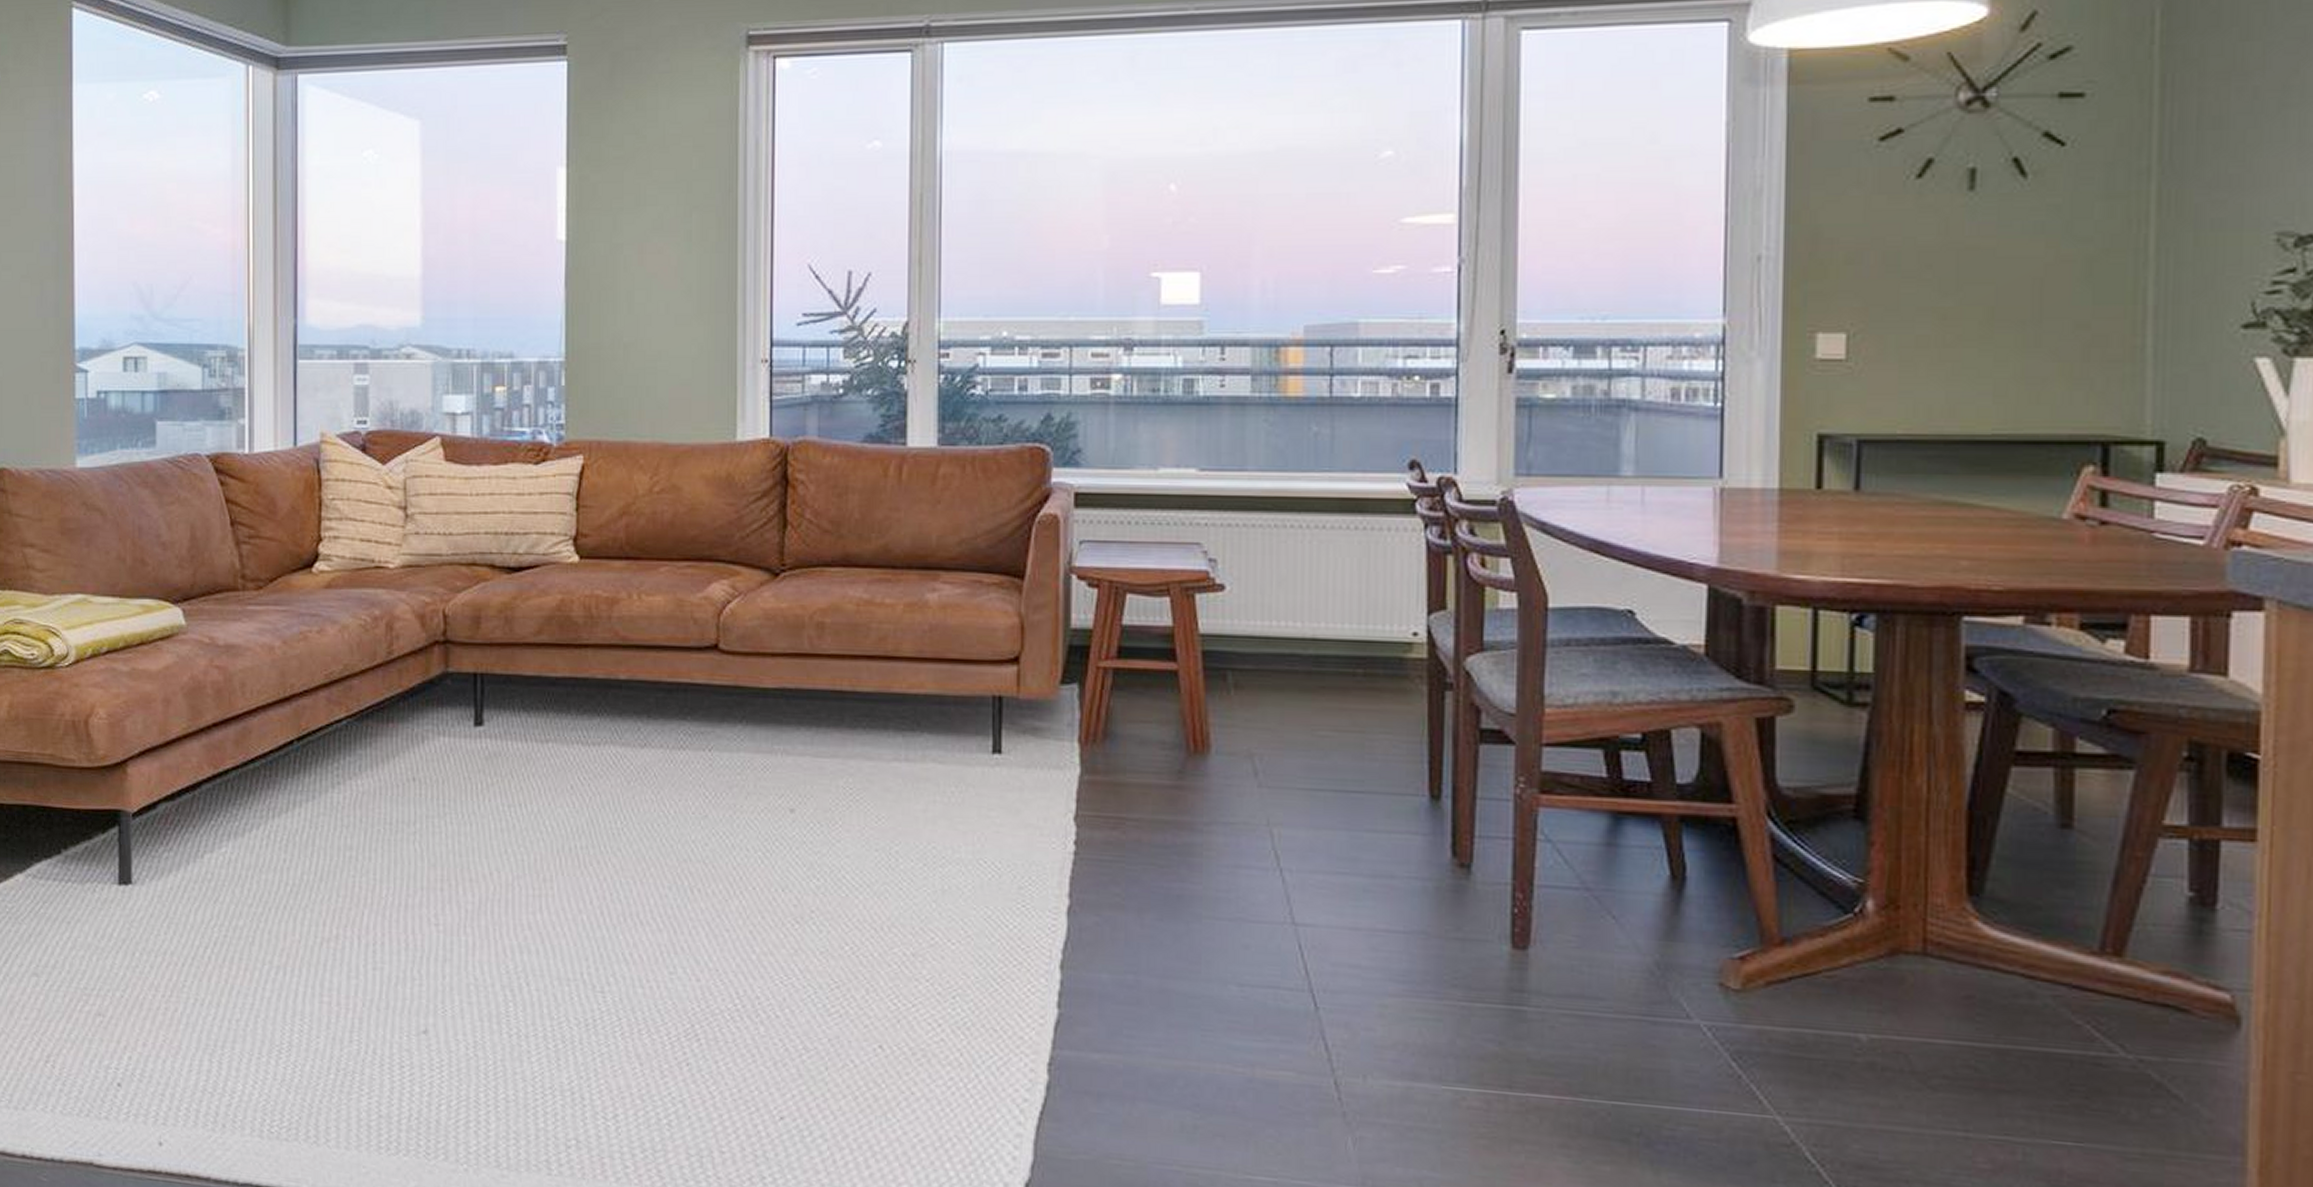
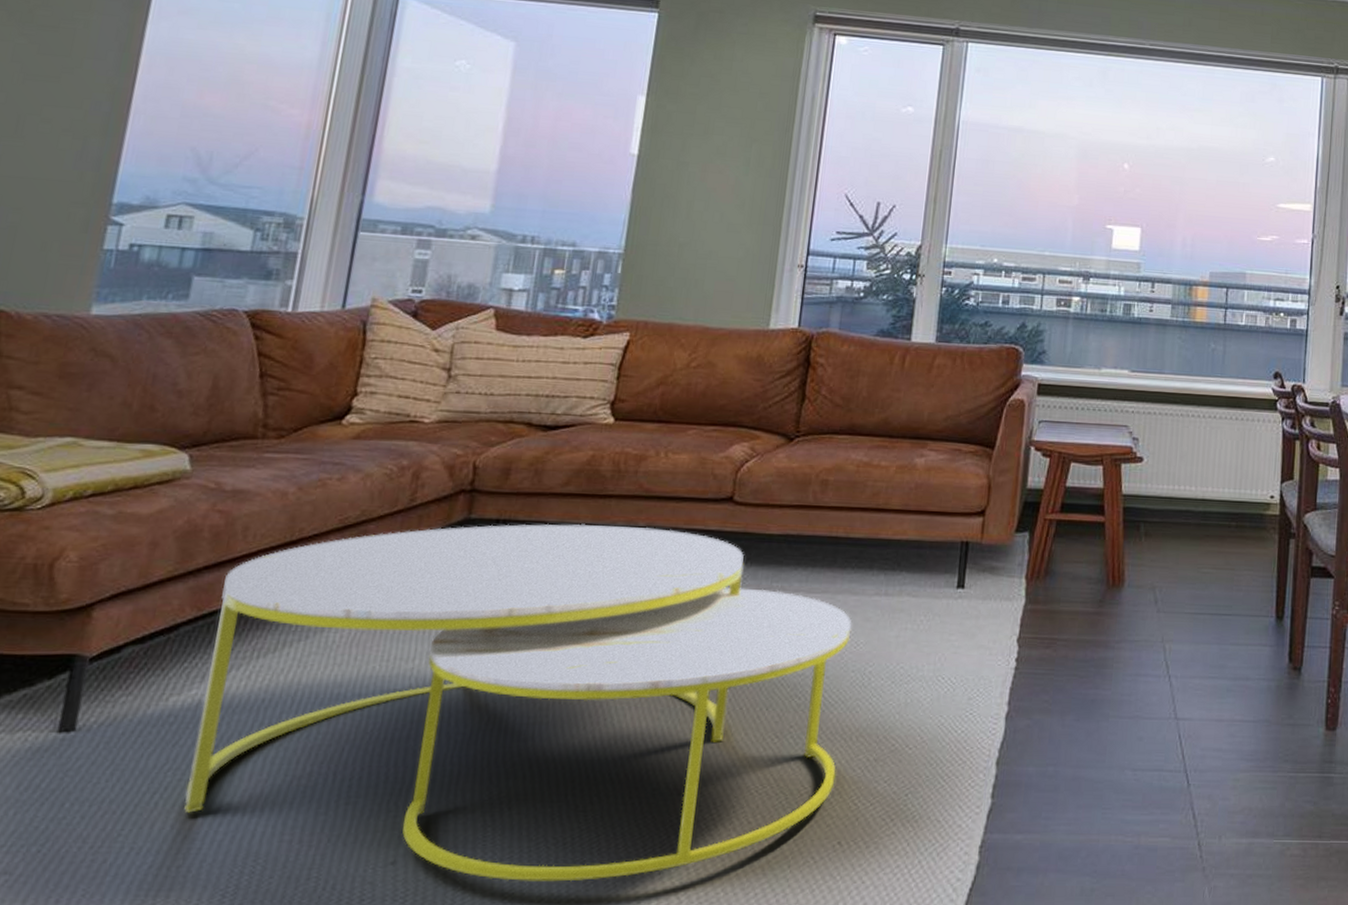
coffee table: none [232,677,870,1066] -> present [184,523,852,882]

